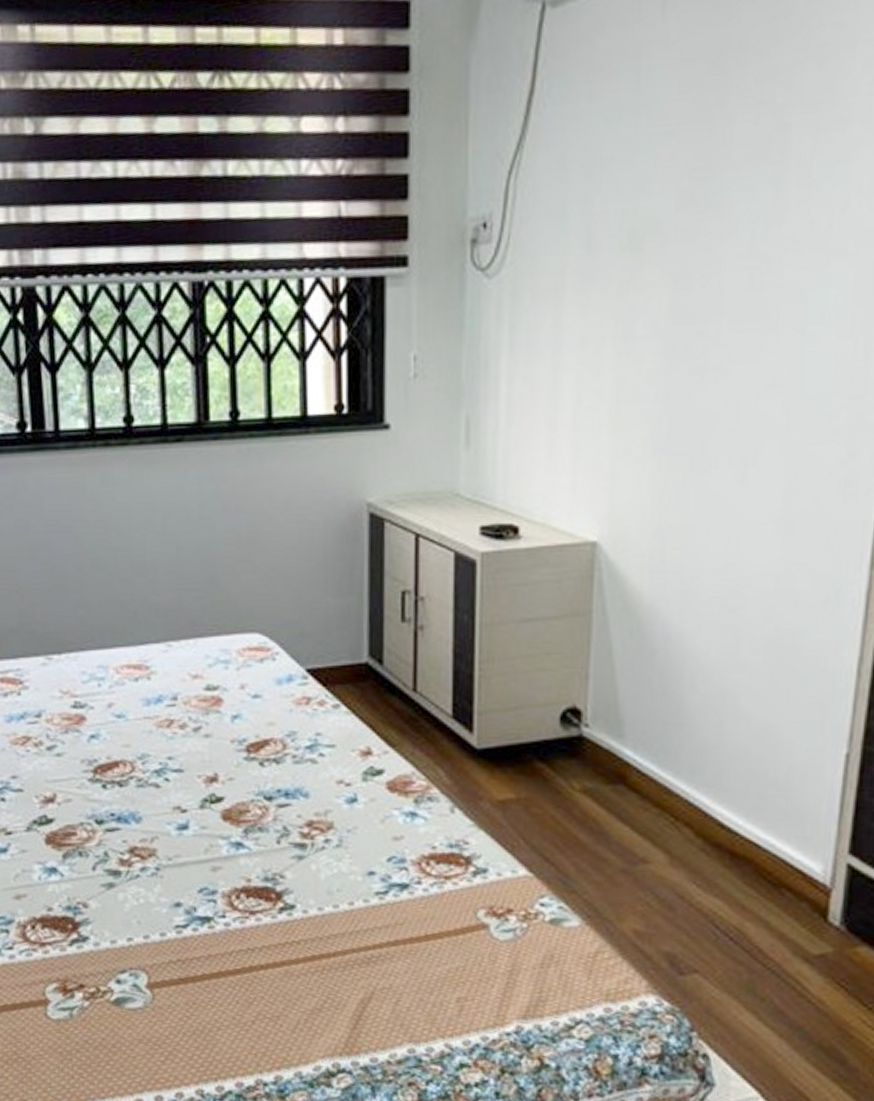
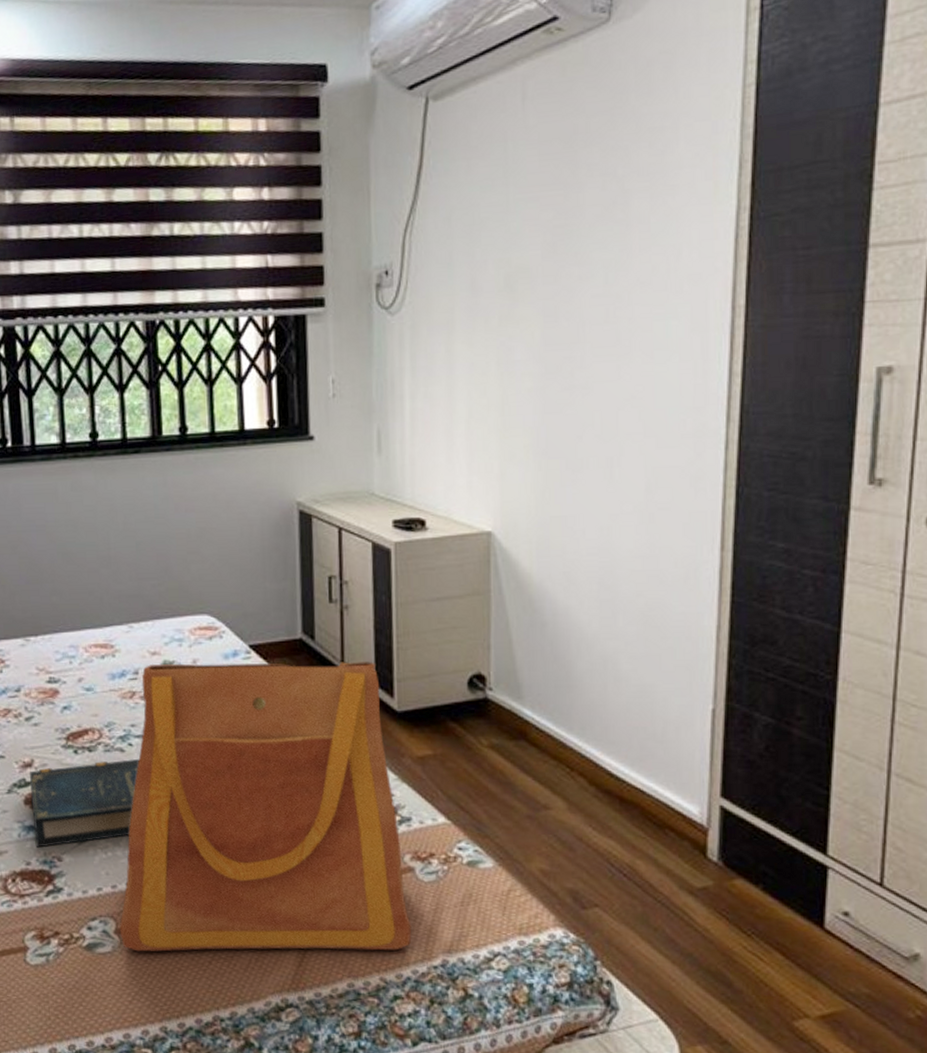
book: none [52,795,177,892] -> present [30,758,140,848]
tote bag: none [152,689,483,1015] -> present [119,662,412,952]

